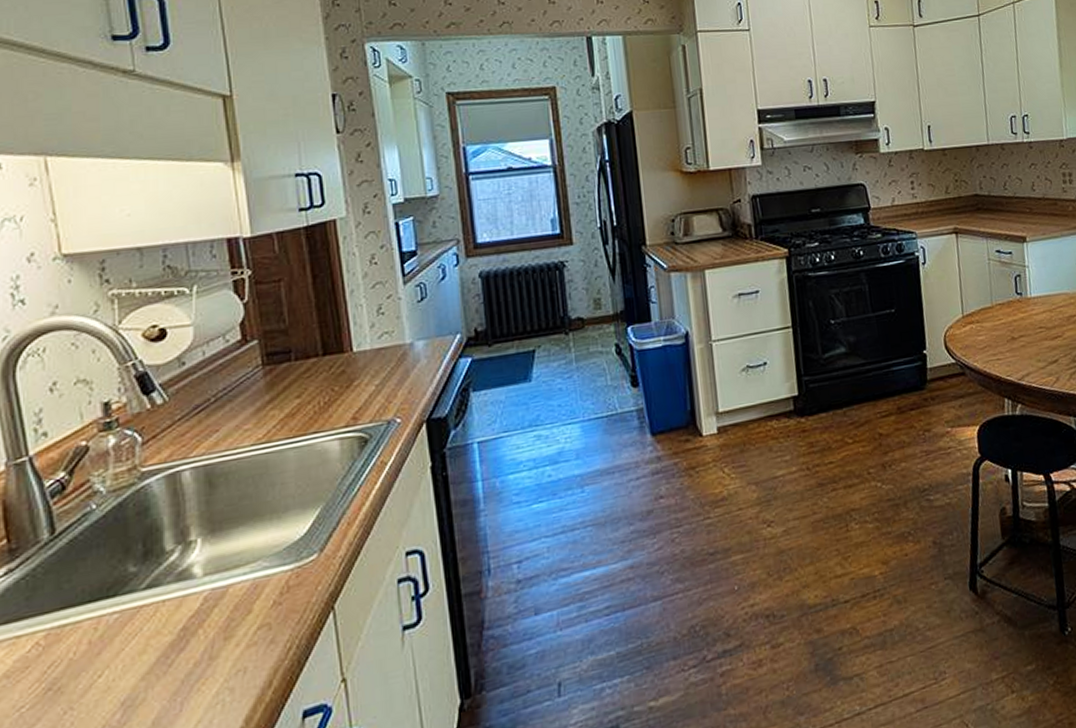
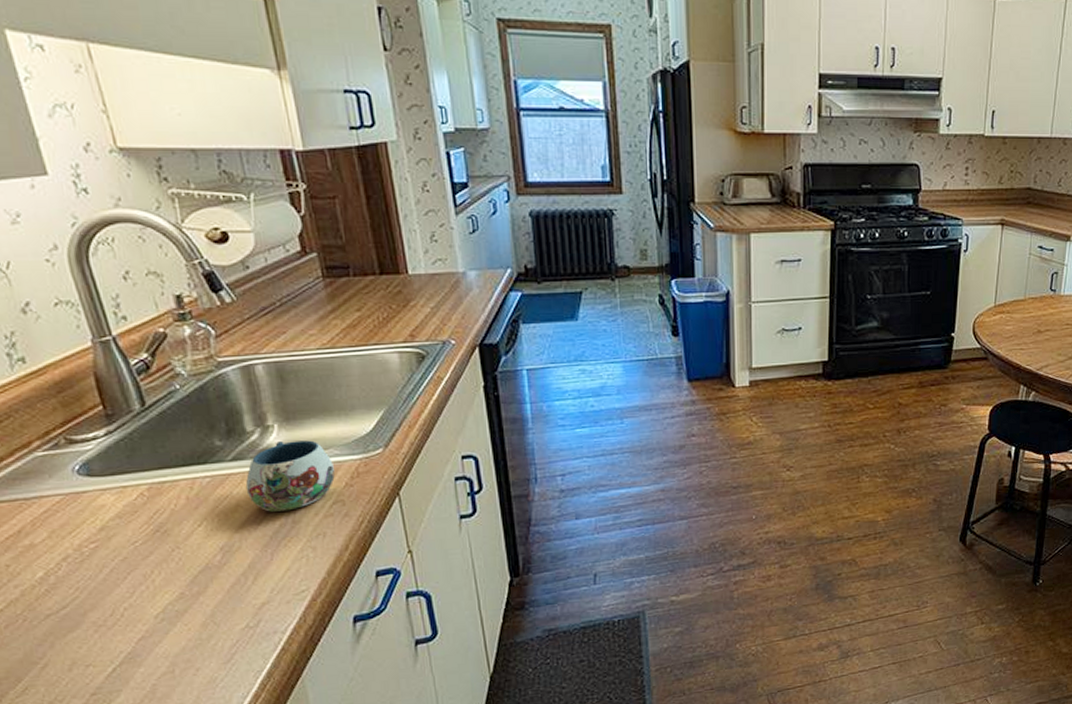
mug: none [158,553,263,649] -> present [245,440,336,512]

